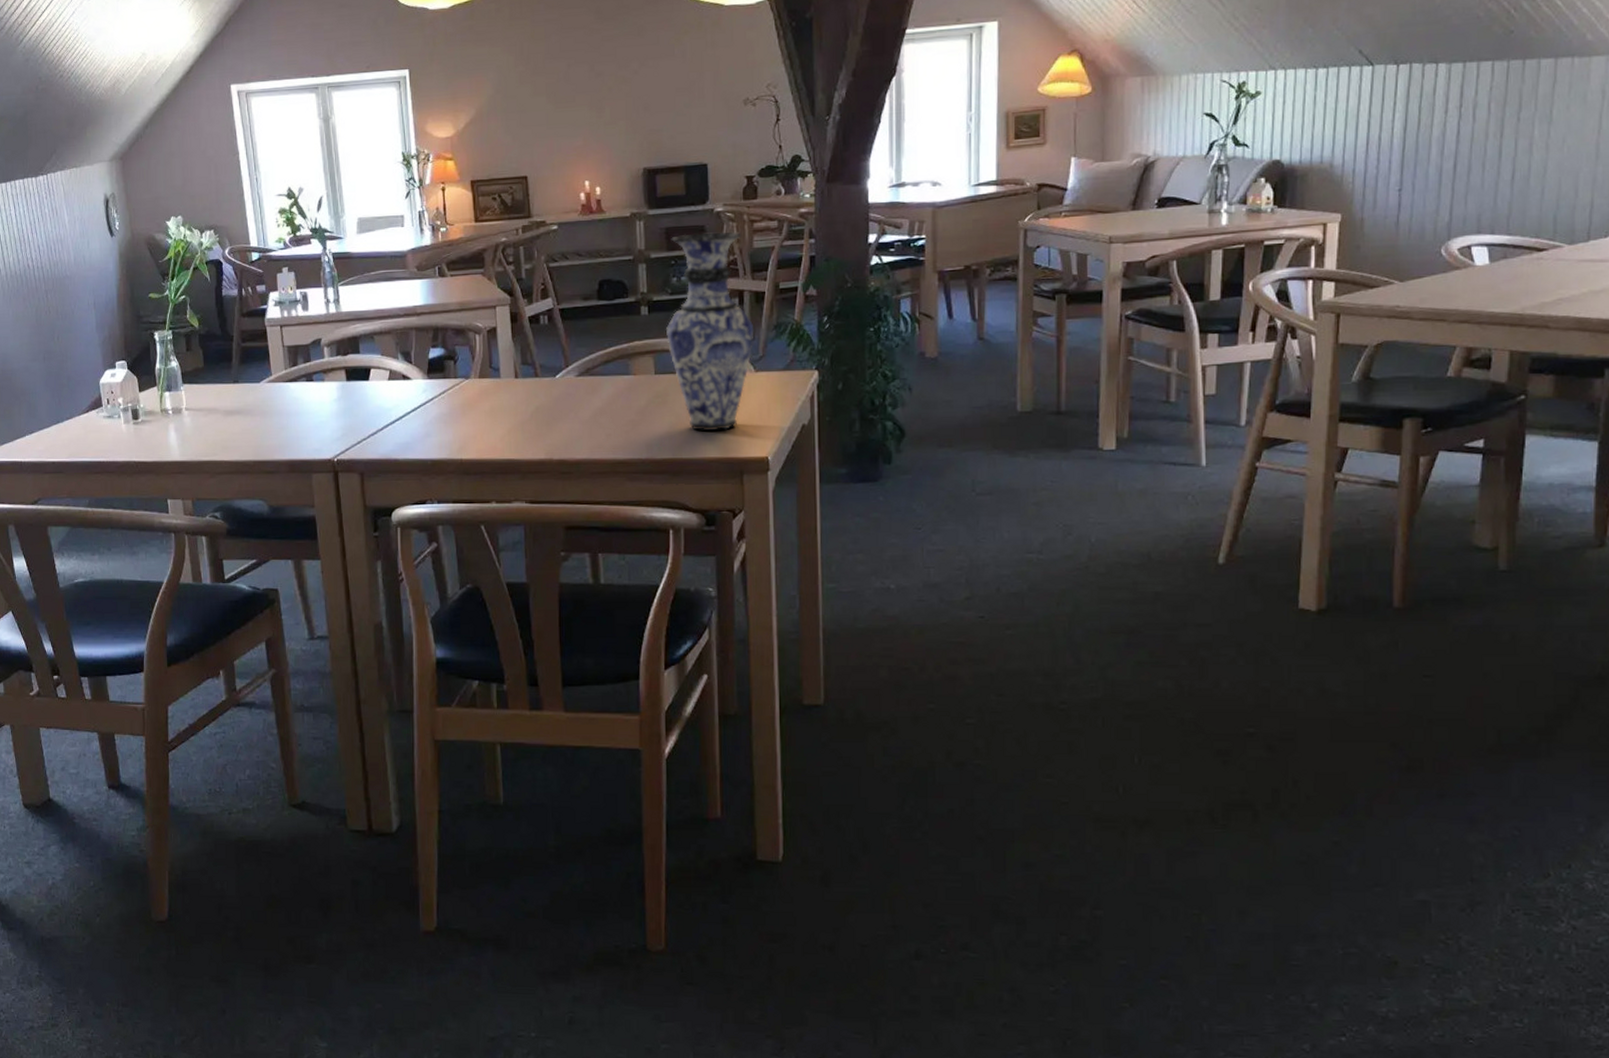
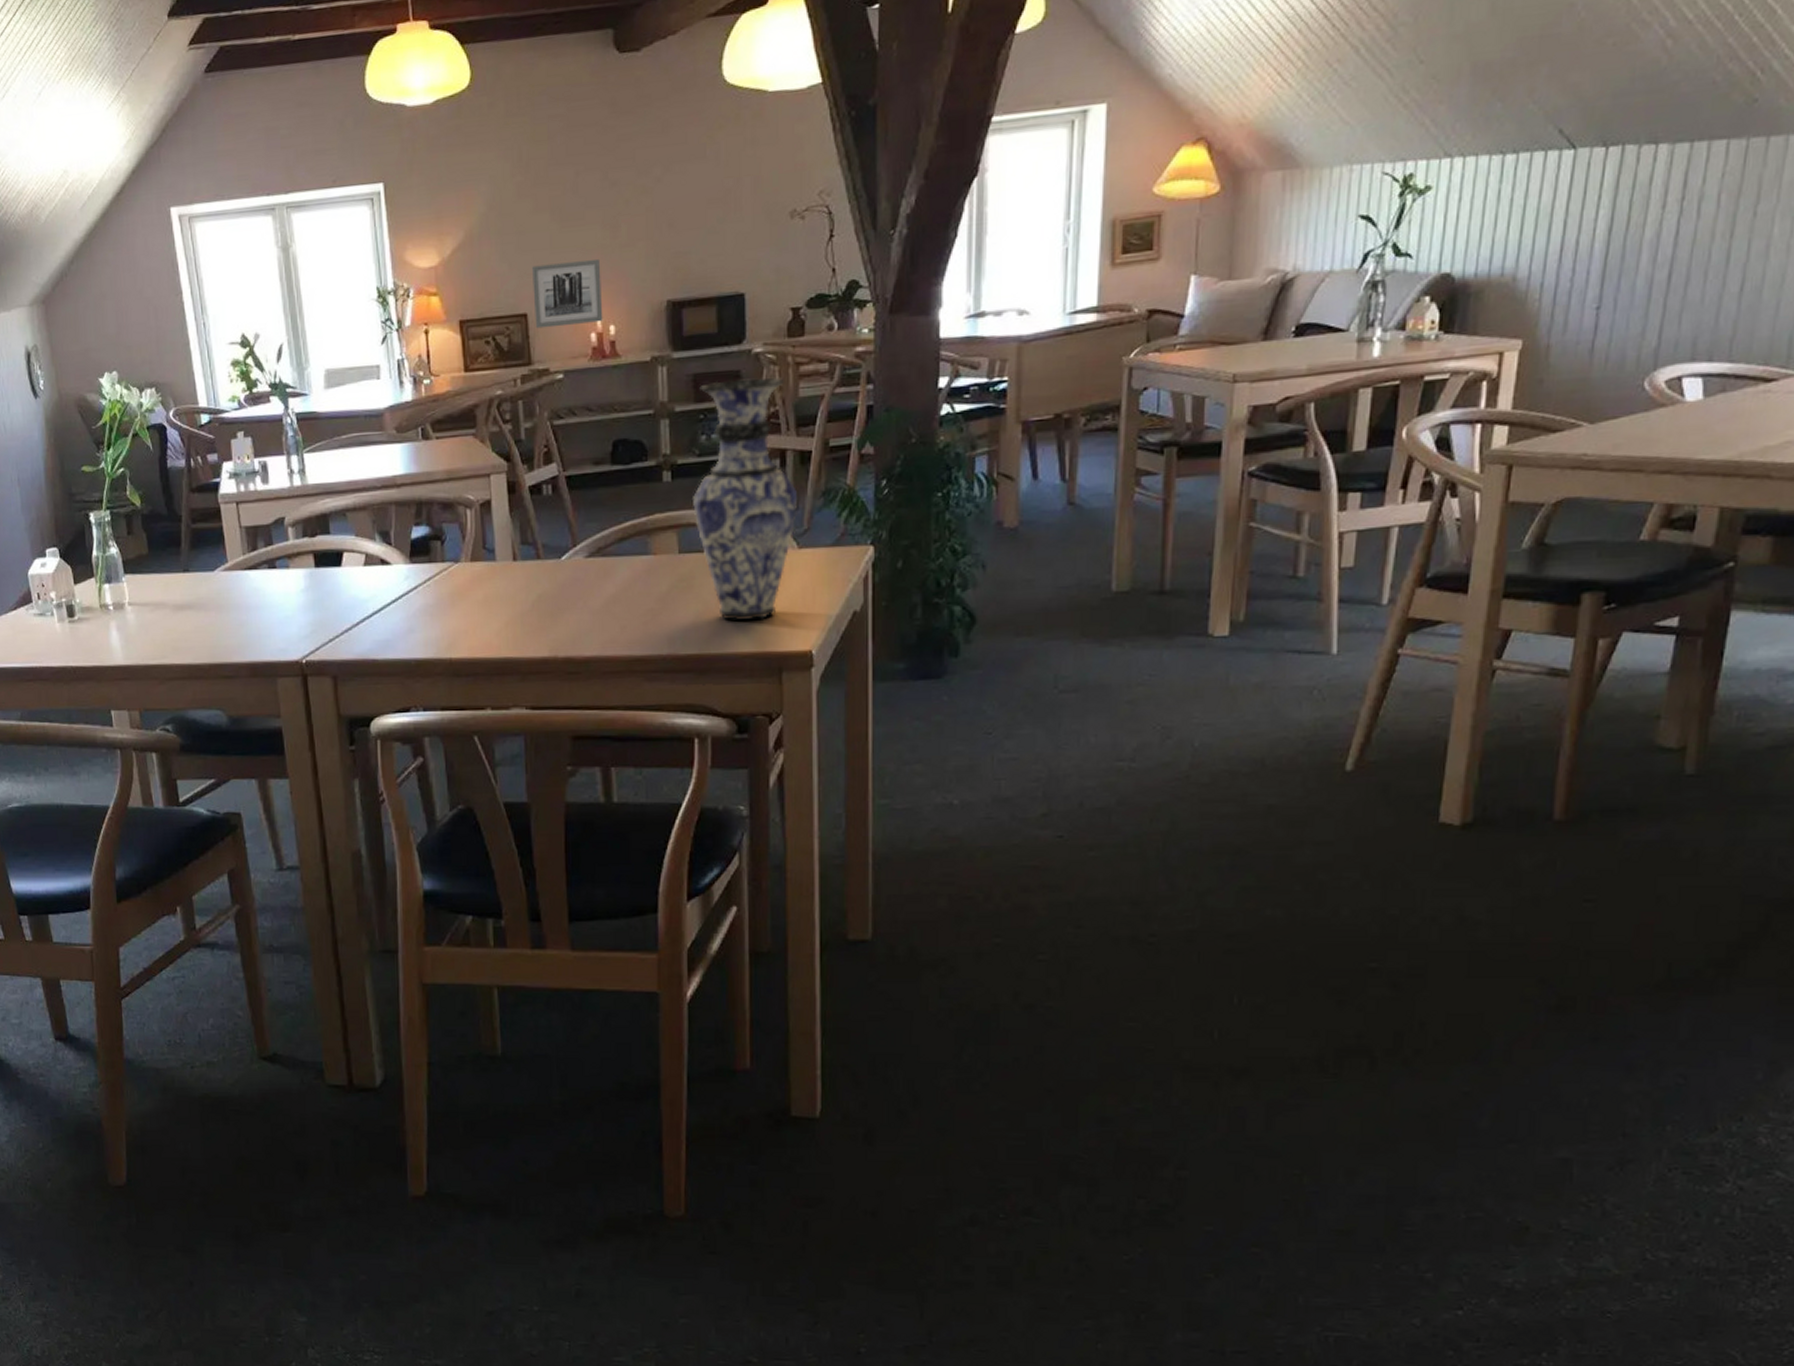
wall art: none [532,134,591,189] -> present [532,260,603,329]

